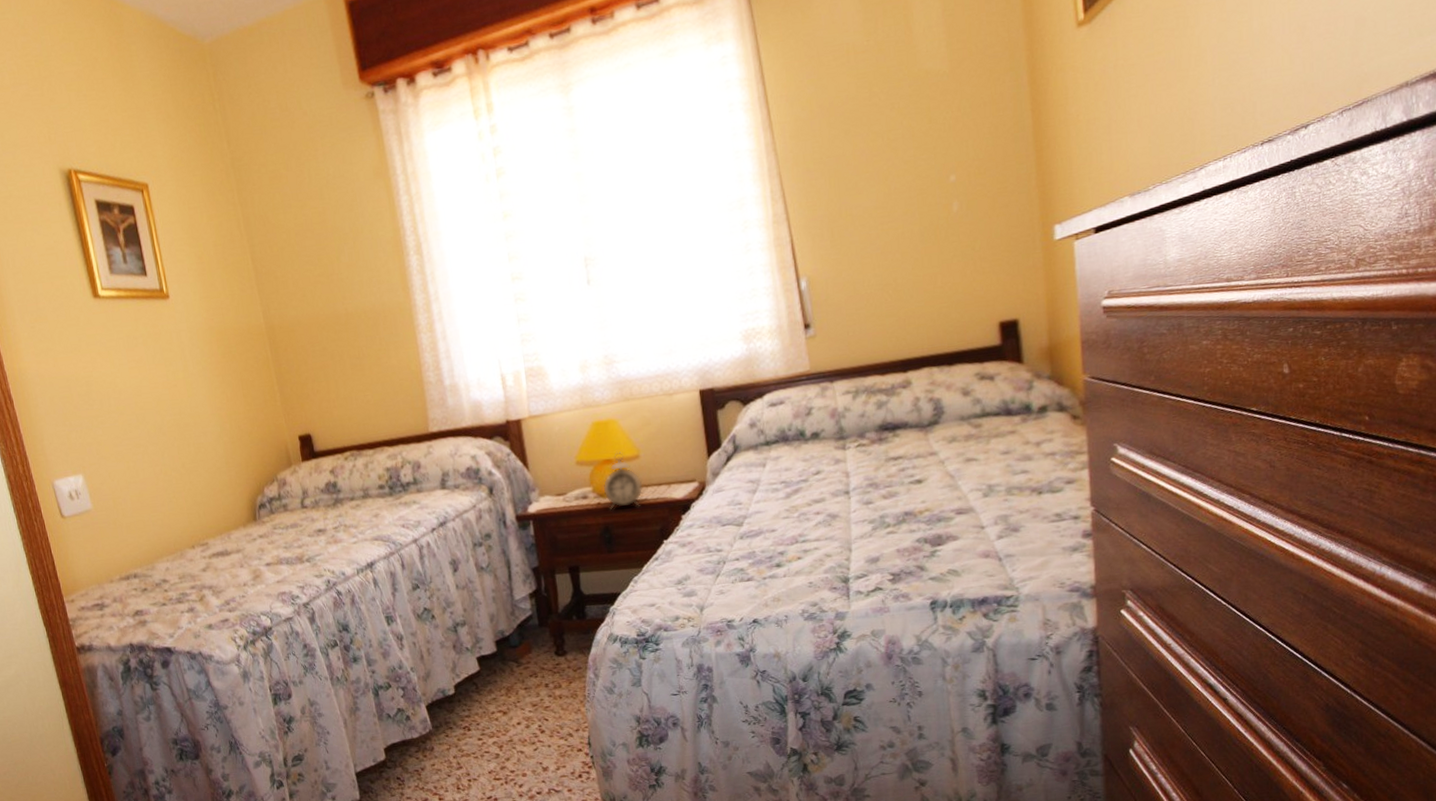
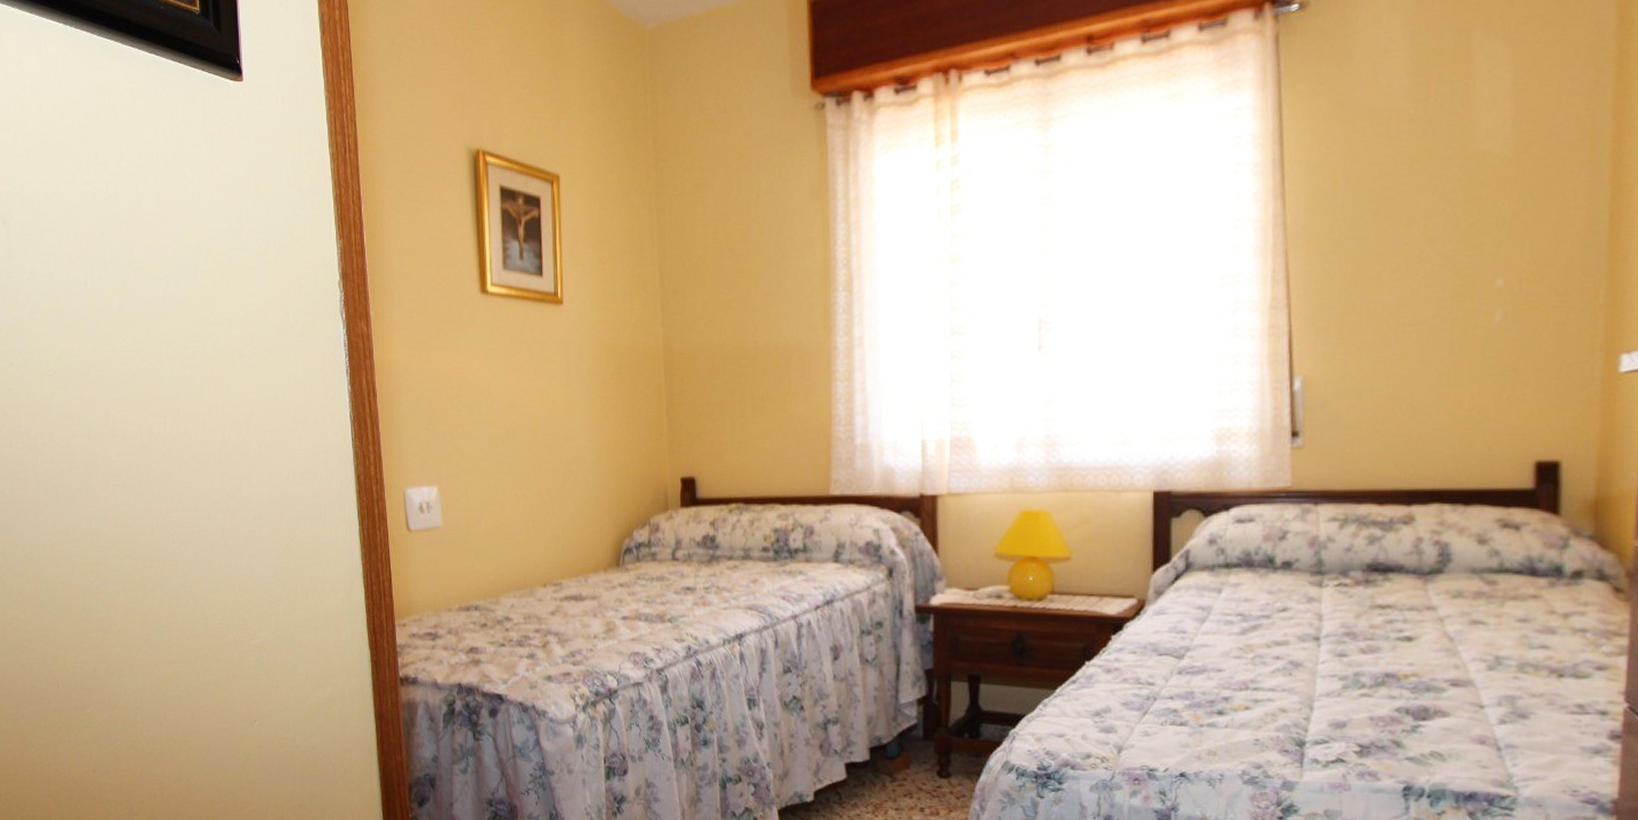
alarm clock: present [603,452,643,511] -> none [1022,550,1070,618]

